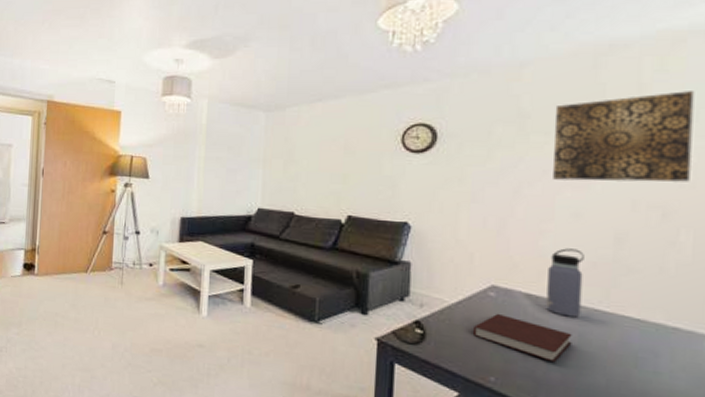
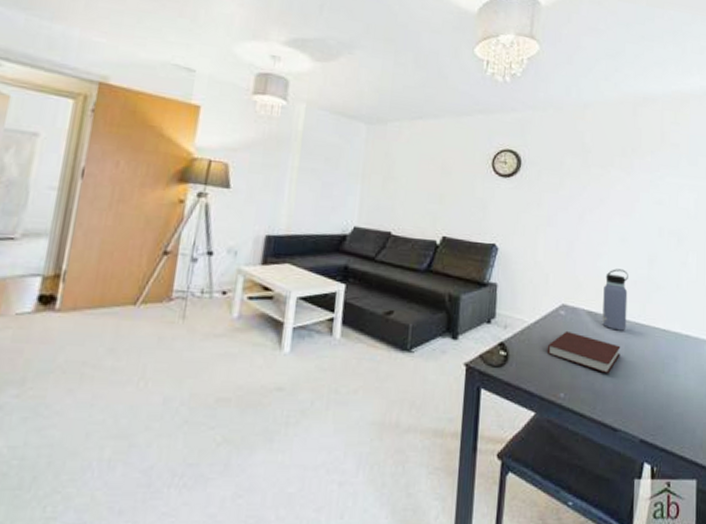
wall art: present [553,91,695,182] -> none [607,140,695,214]

